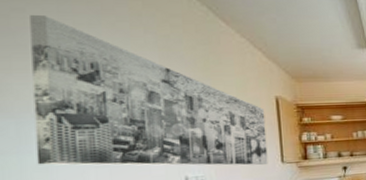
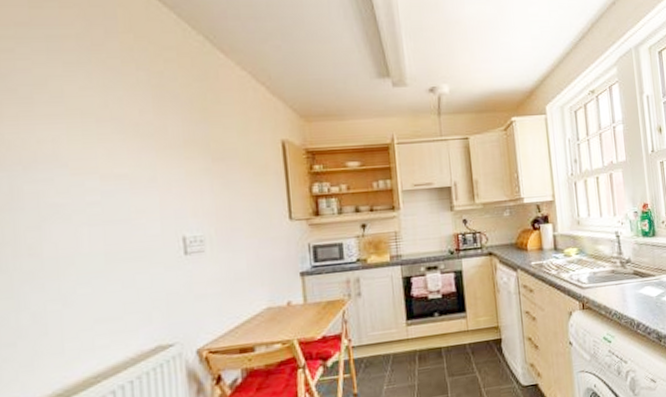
wall art: present [30,15,268,166] -> none [19,55,274,224]

